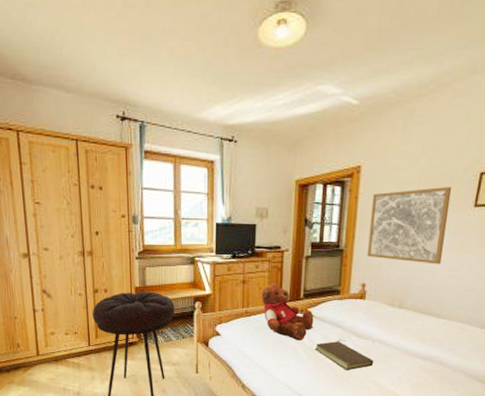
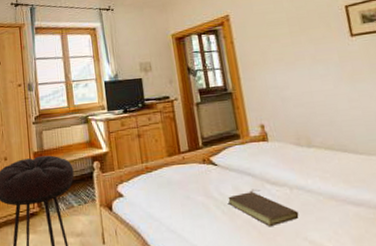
teddy bear: present [261,284,314,341] -> none [158,134,221,195]
wall art: present [367,187,452,265] -> none [247,22,337,97]

